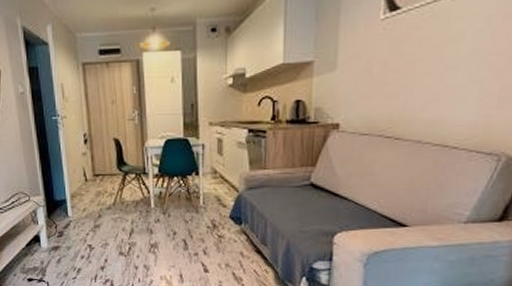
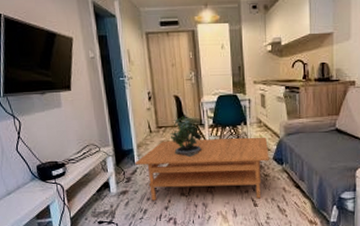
coffee table: none [68,190,225,264] -> present [135,137,269,201]
potted plant: none [108,163,146,212] -> present [169,116,203,158]

